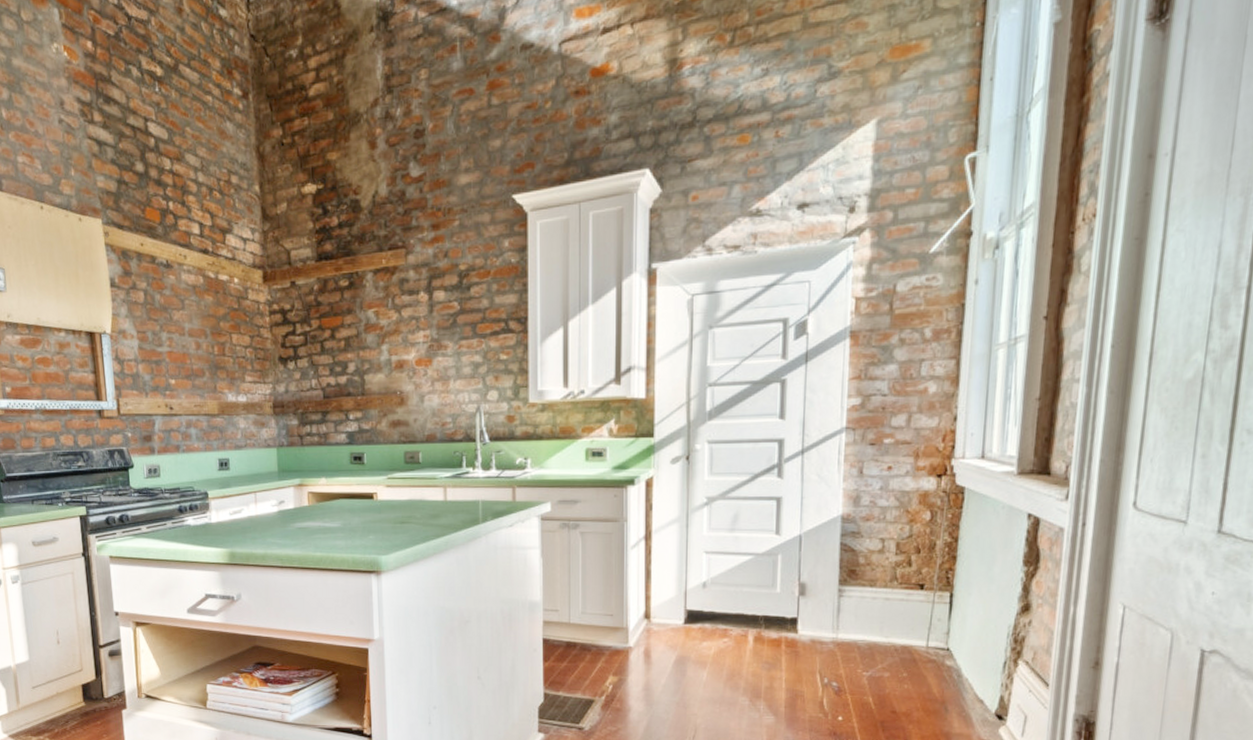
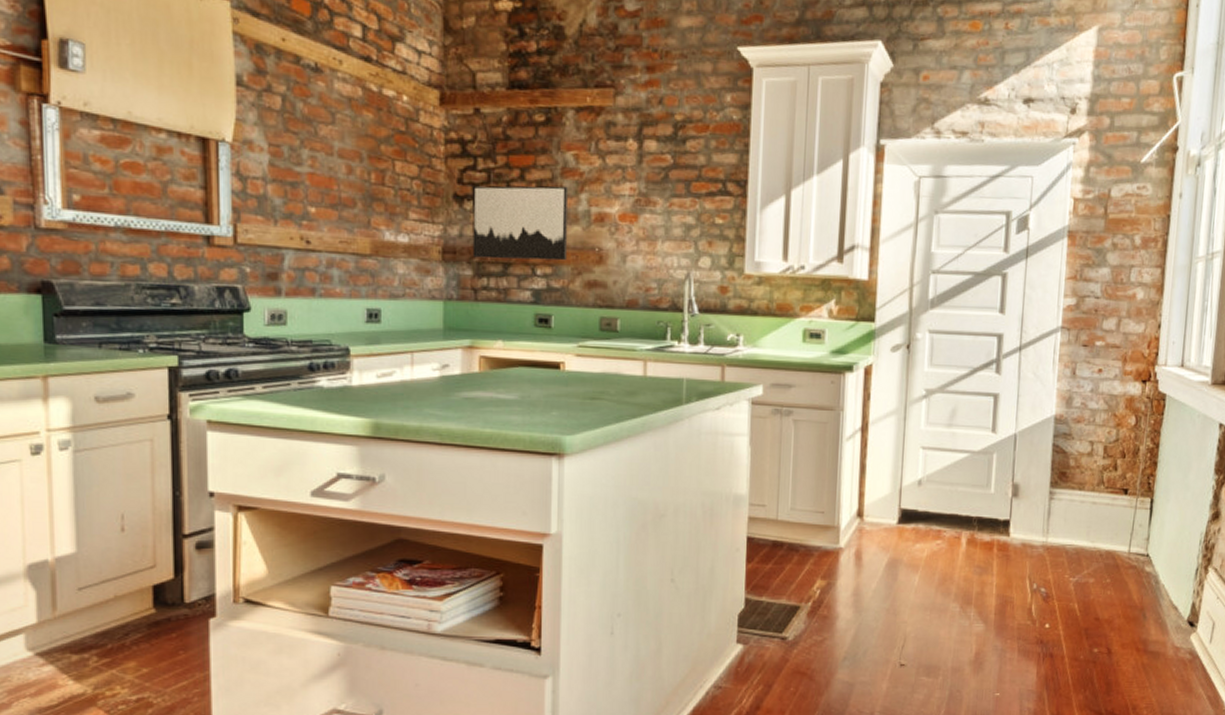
wall art: none [294,340,374,409] -> present [472,185,569,261]

